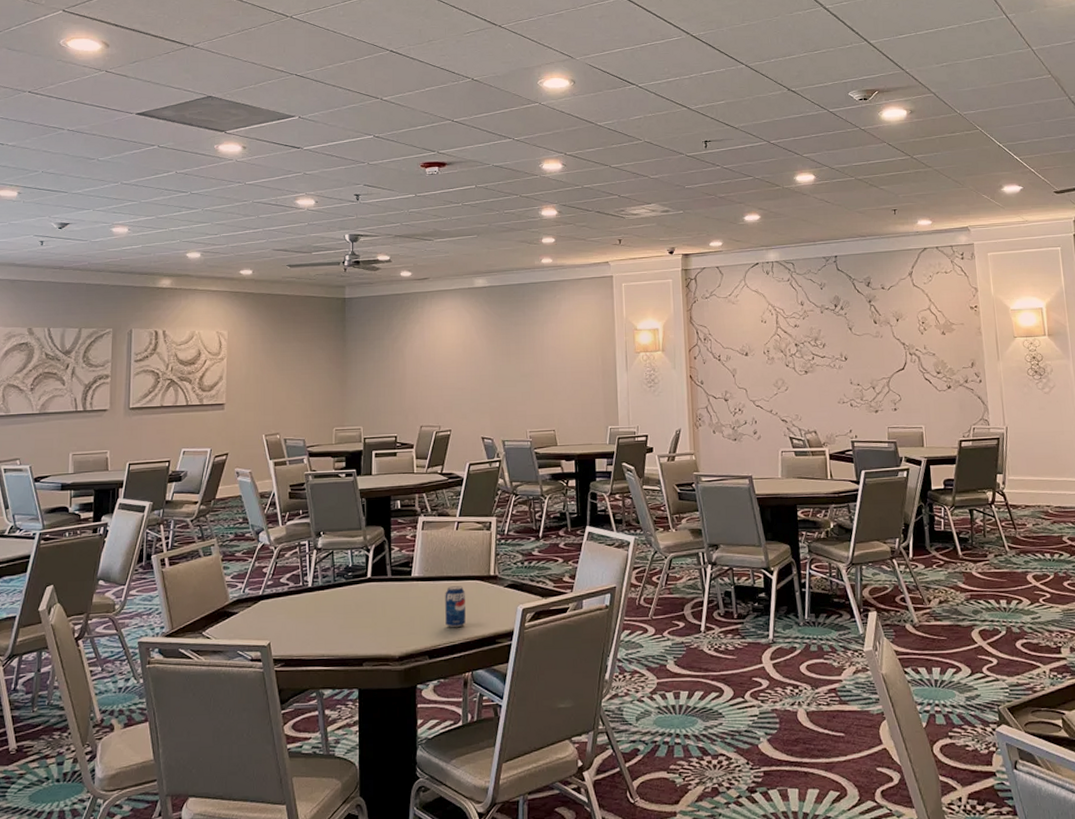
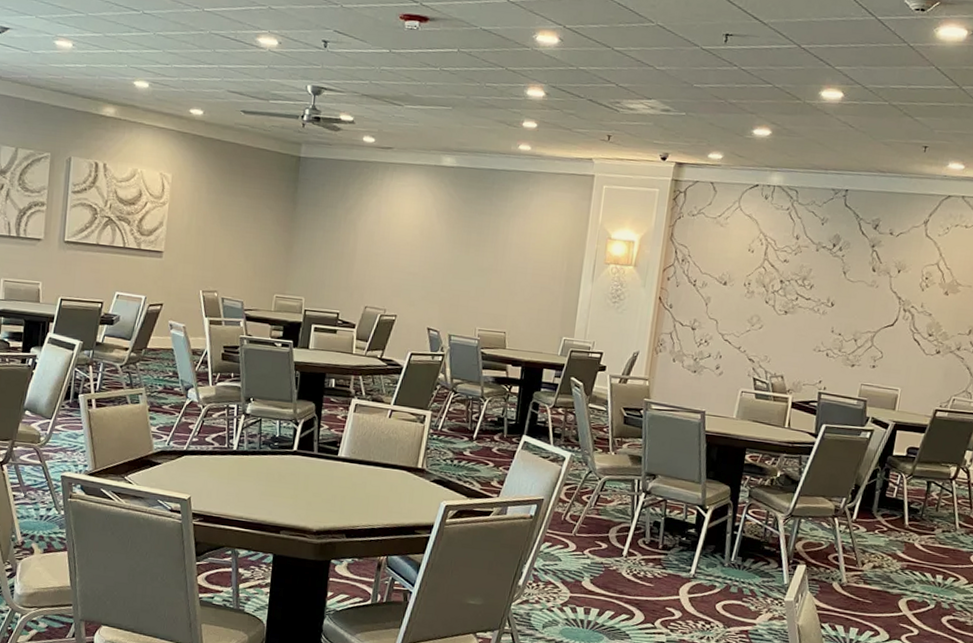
beverage can: present [445,586,466,628] -> none [366,472,391,513]

